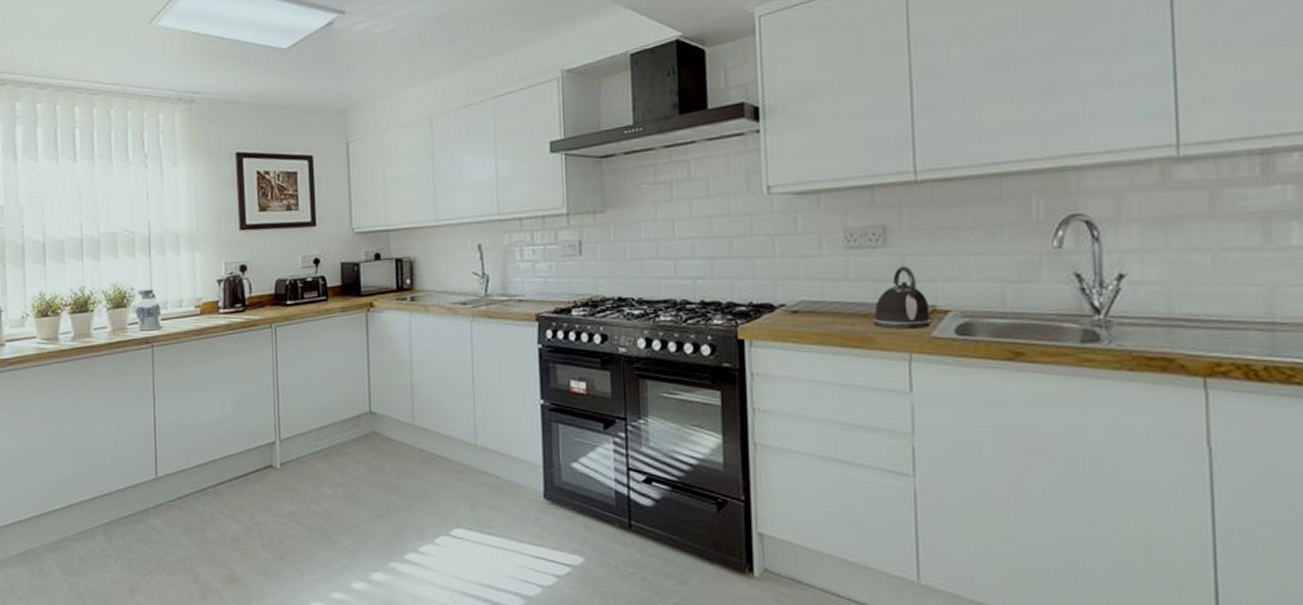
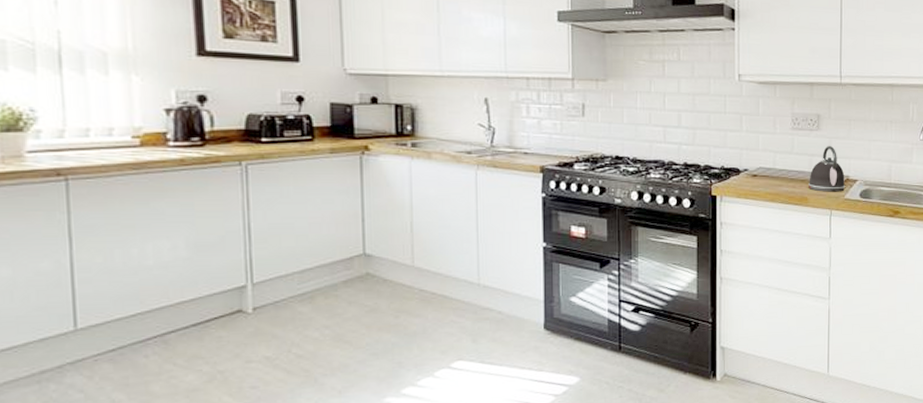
ceramic jug: present [135,288,162,331] -> none [37,110,81,161]

